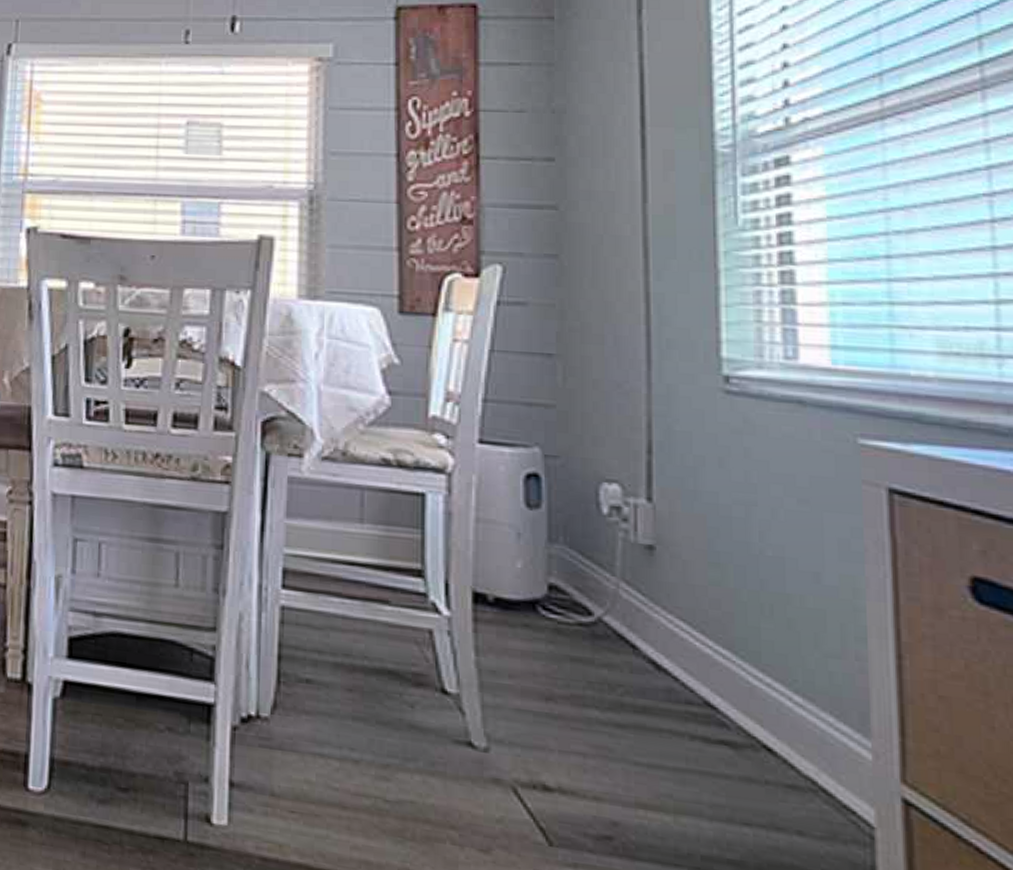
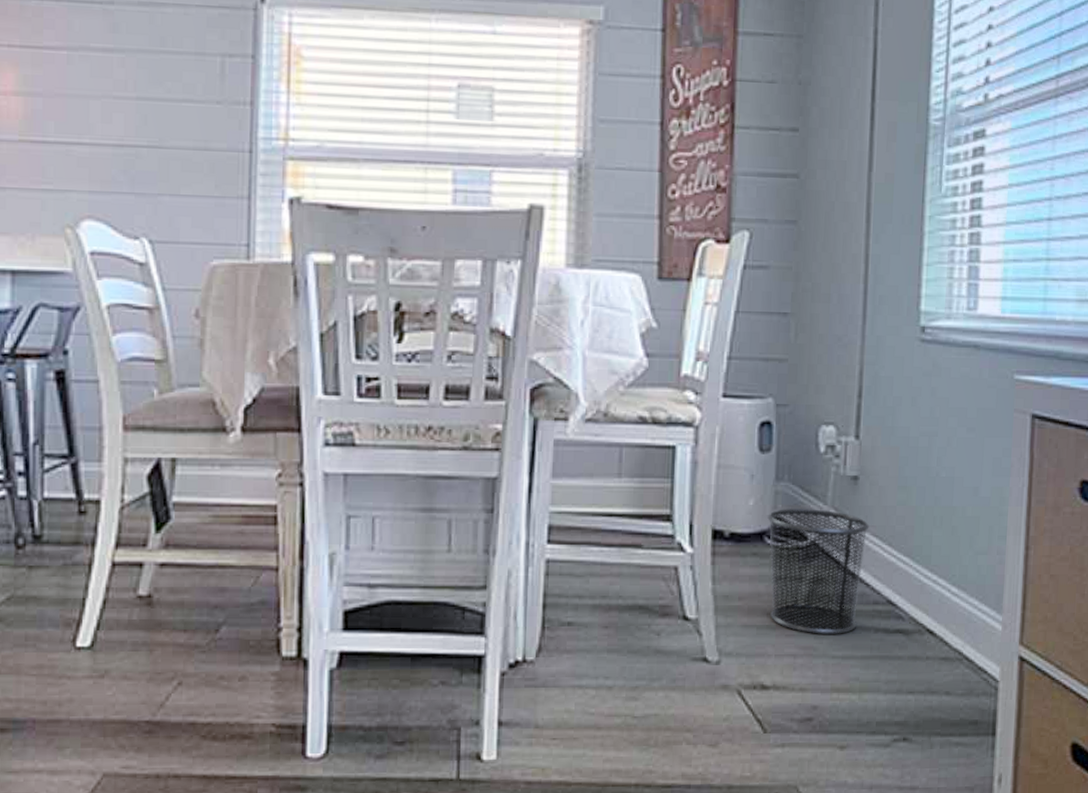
waste bin: none [540,576,673,736] -> present [767,509,870,634]

